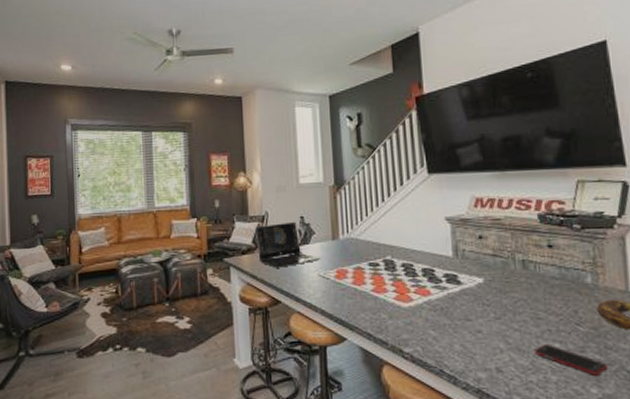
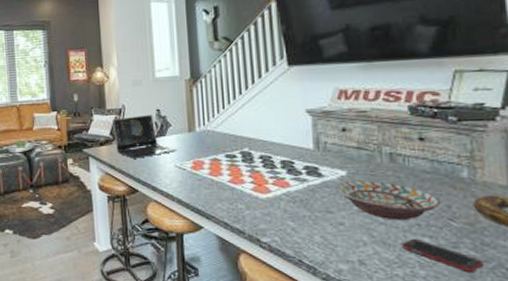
decorative bowl: none [475,287,568,327] -> present [337,180,440,221]

